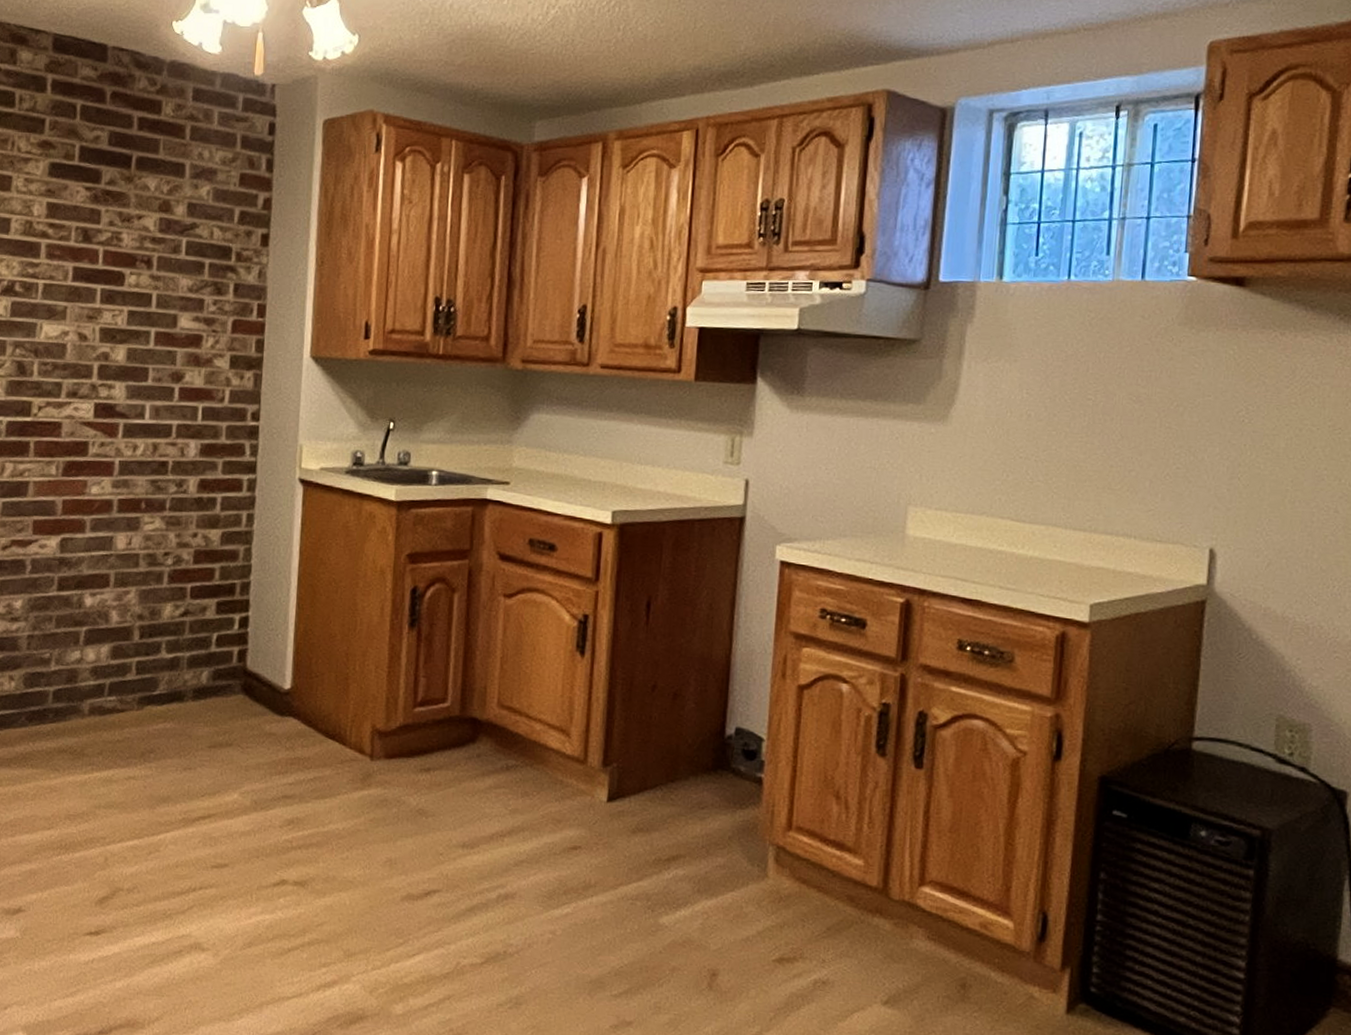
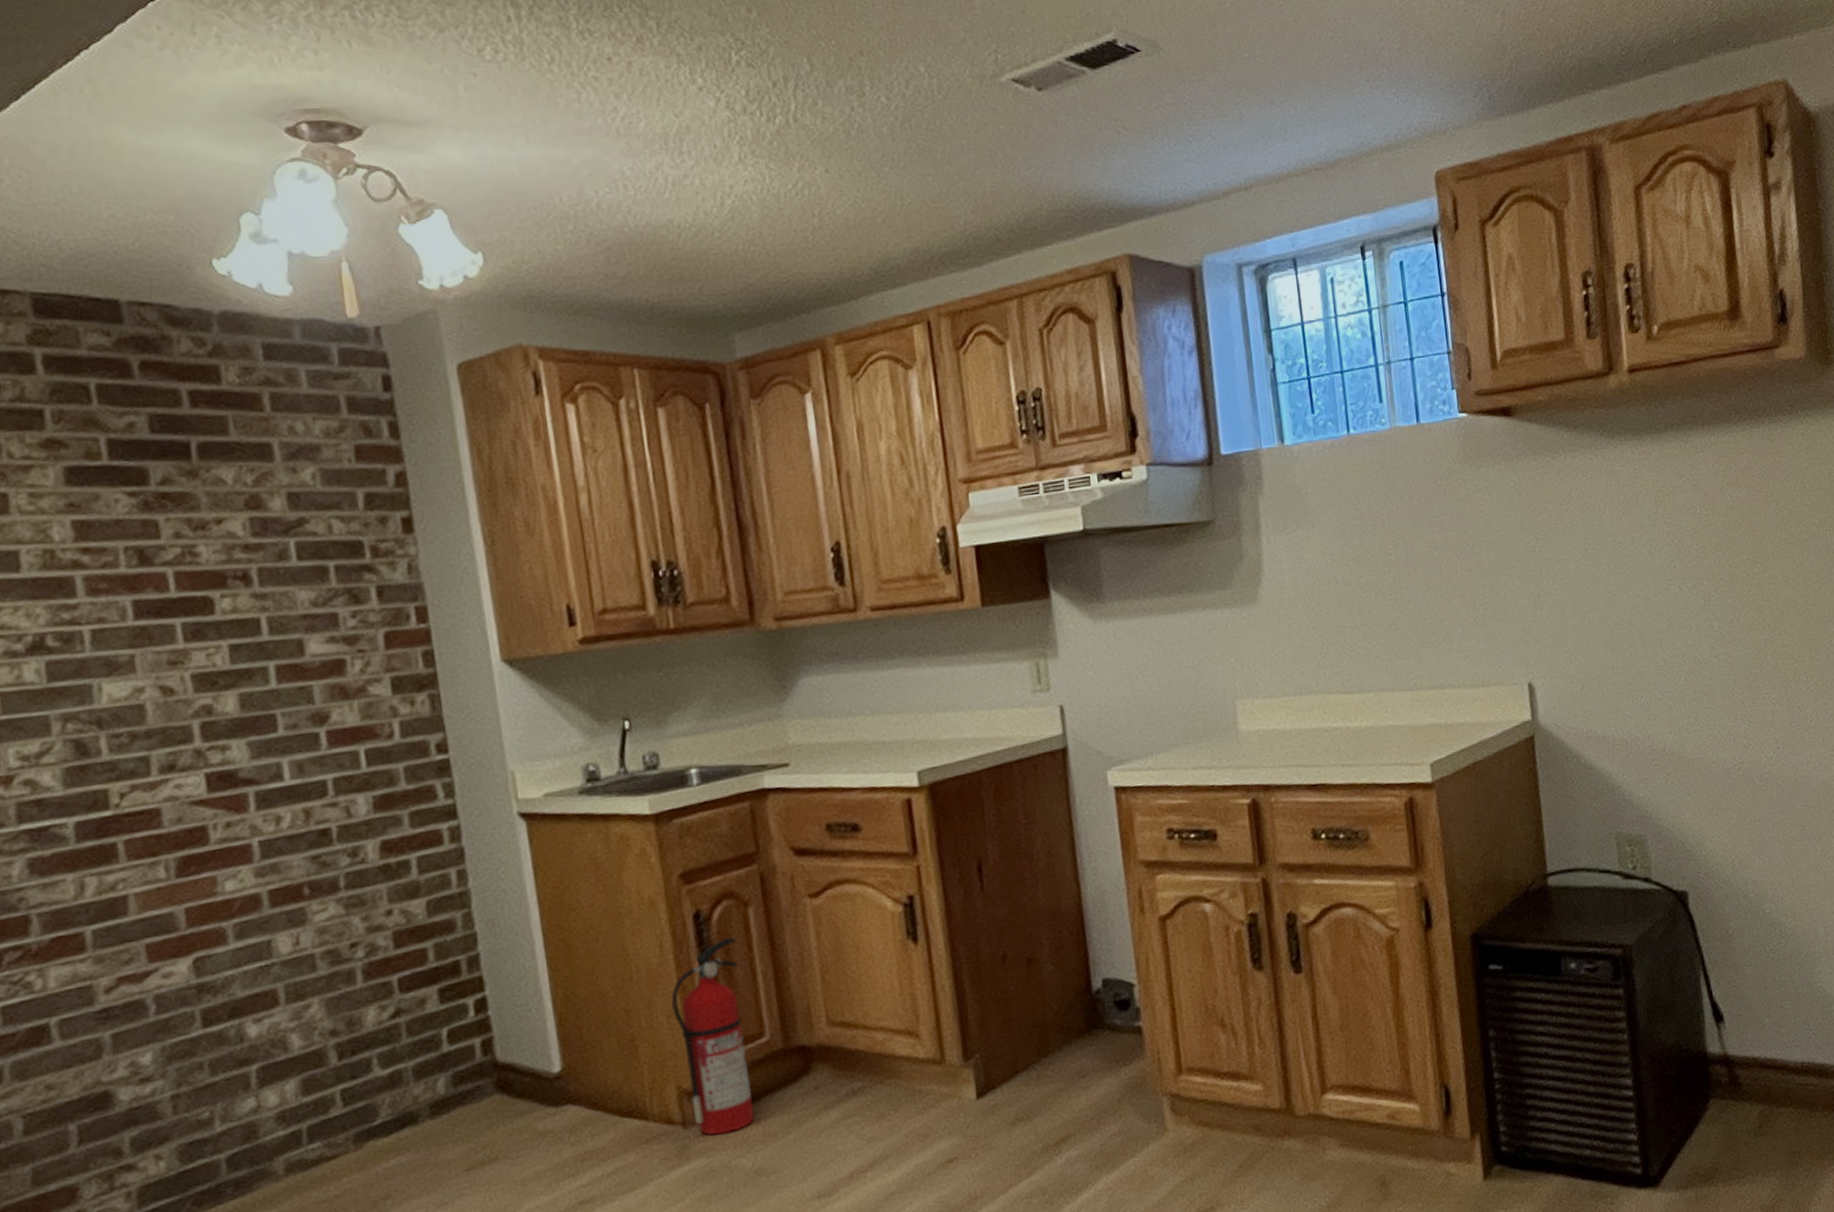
fire extinguisher: none [380,614,441,774] -> present [671,937,754,1135]

